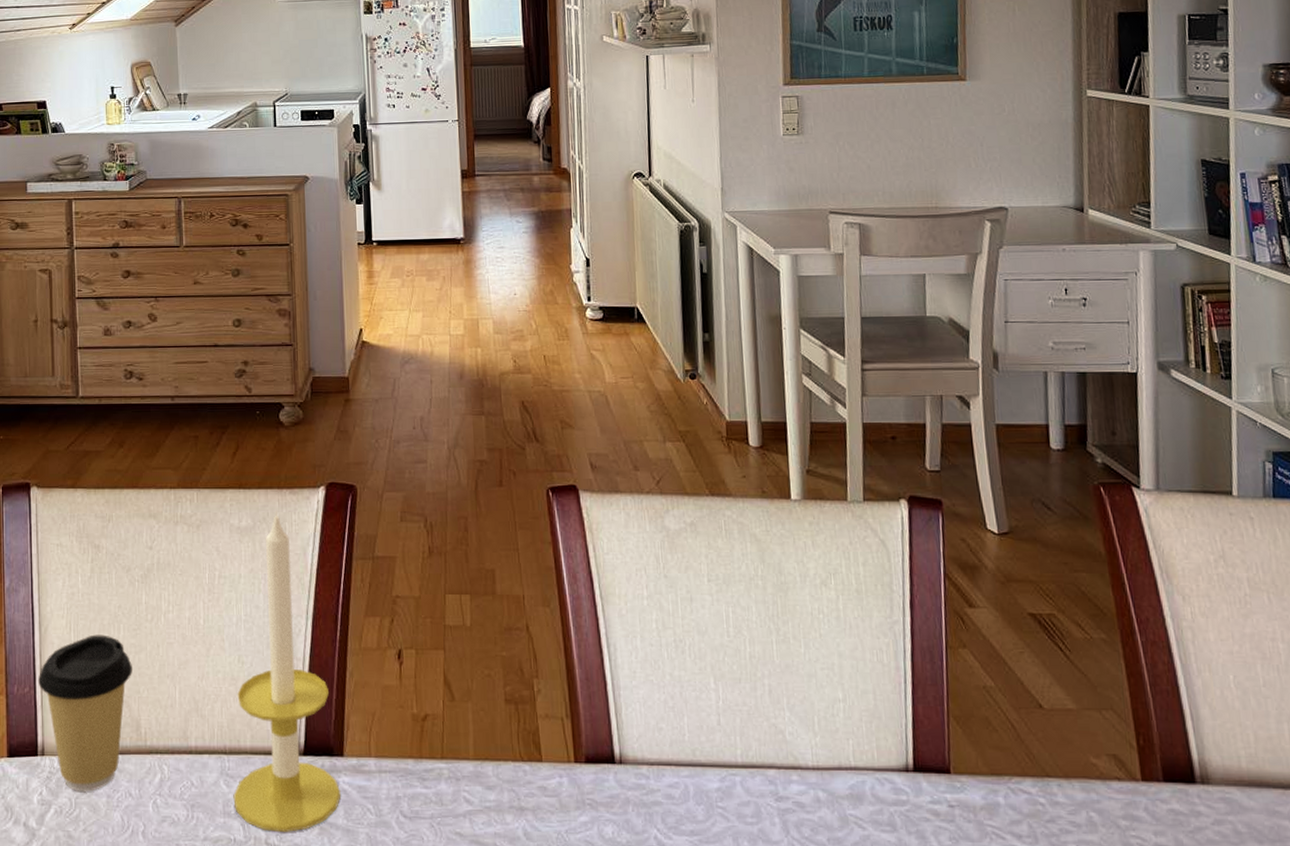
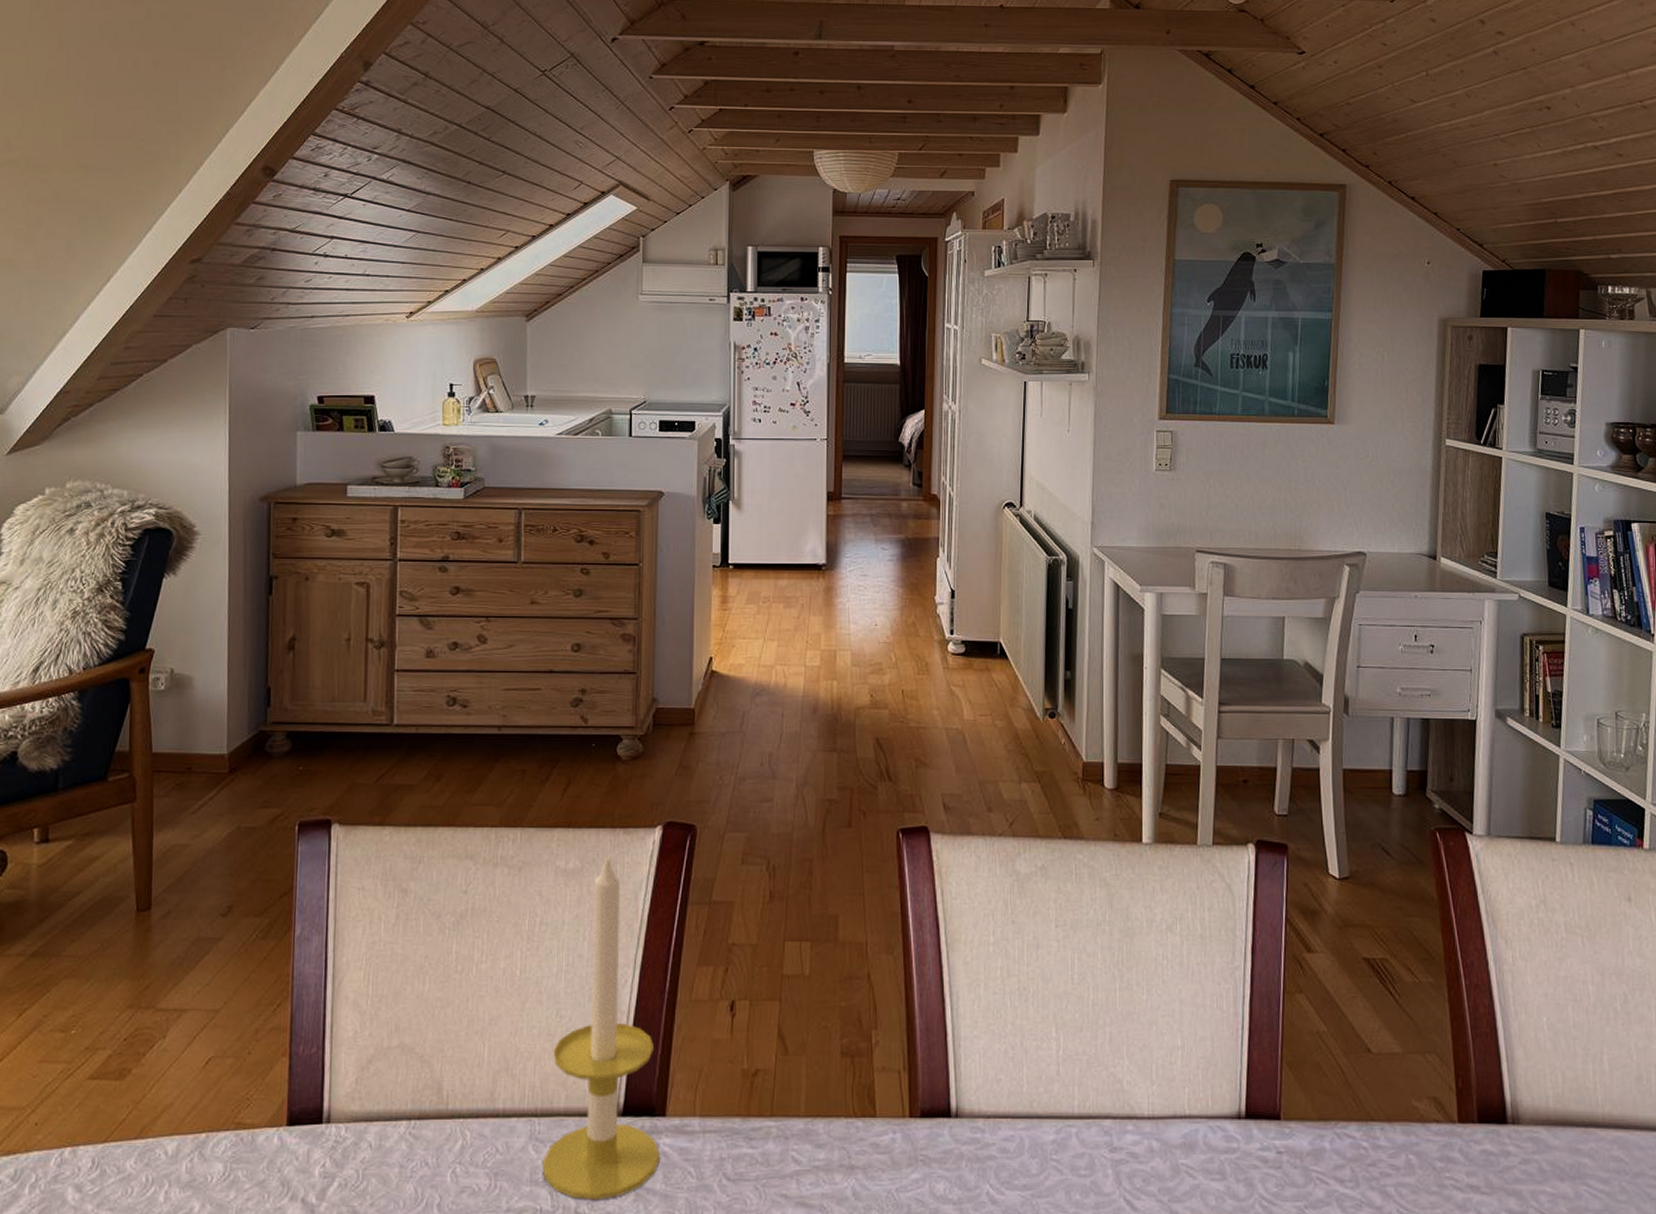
coffee cup: present [38,634,133,792] -> none [327,988,438,1162]

